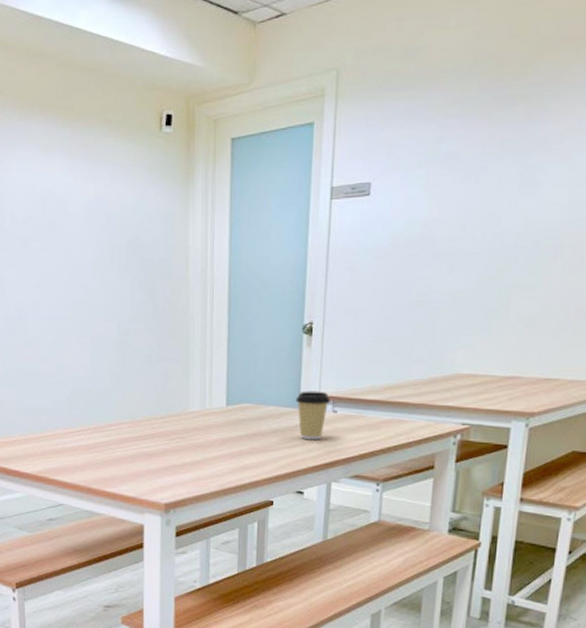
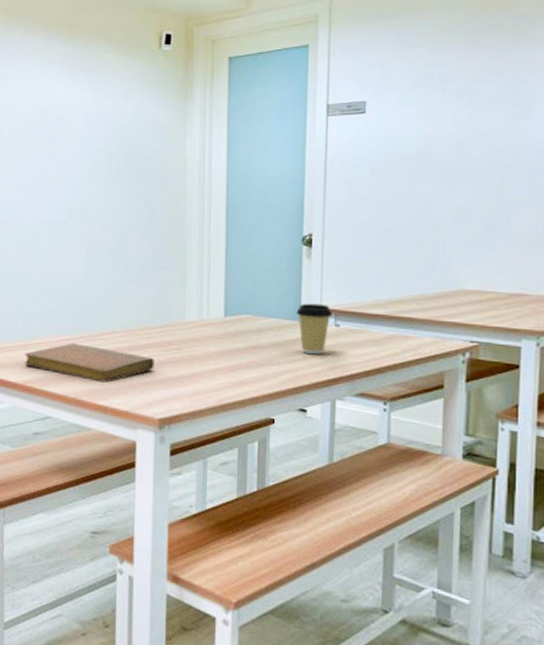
notebook: none [36,435,160,471] -> present [24,343,155,382]

